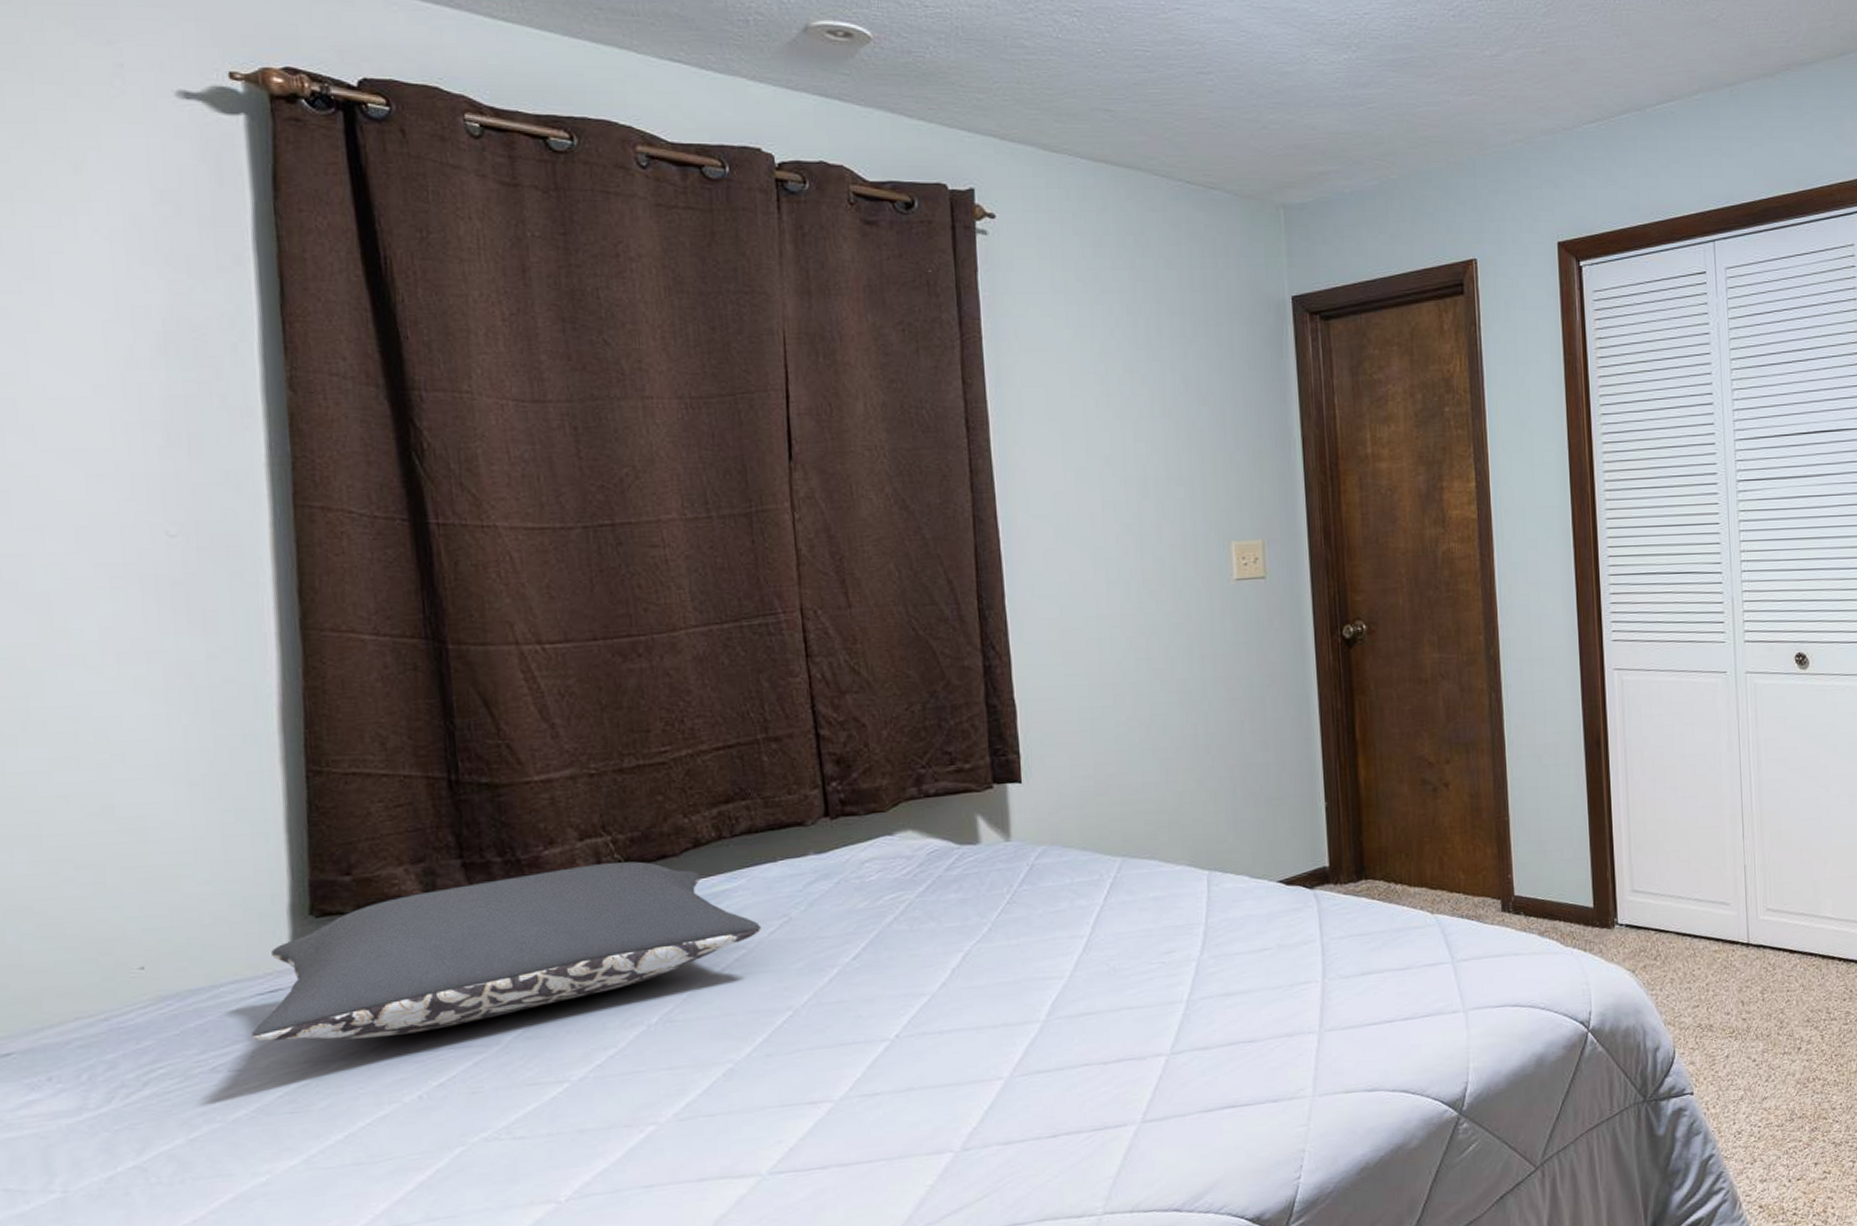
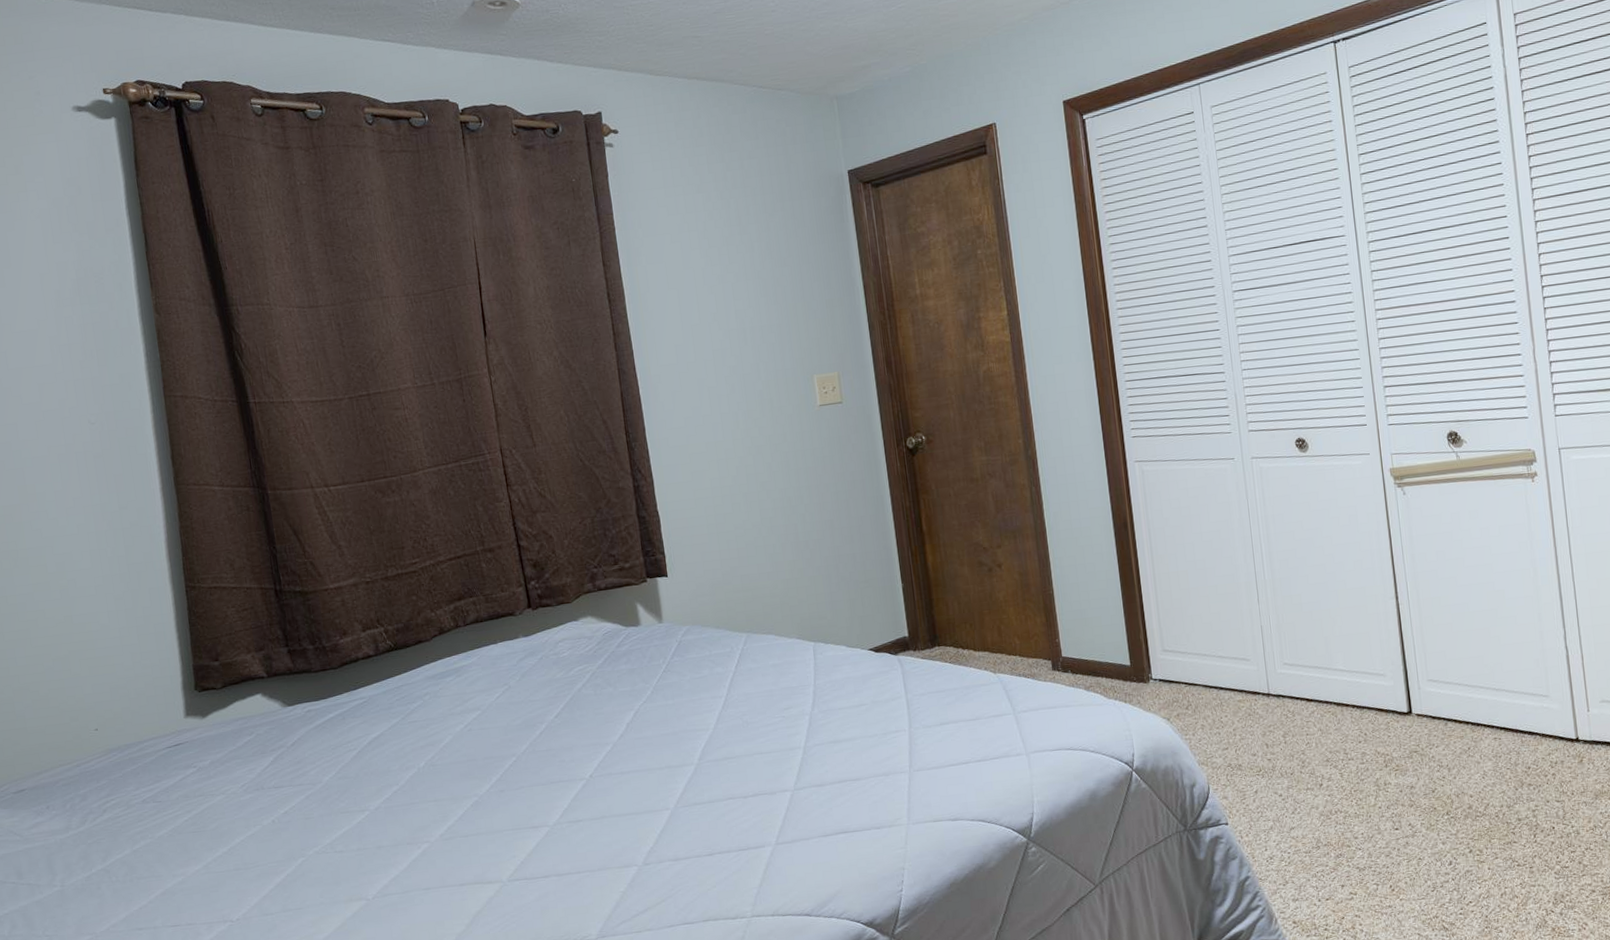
pillow: present [251,861,762,1042] -> none [165,646,491,781]

